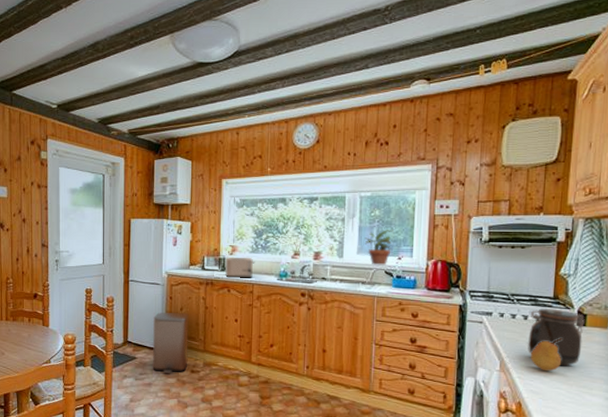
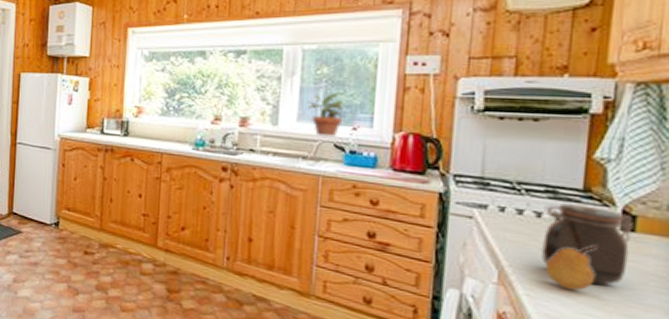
pedal bin: present [153,312,189,373] -> none [40,181,84,253]
toaster: present [225,256,255,278] -> none [128,119,165,146]

